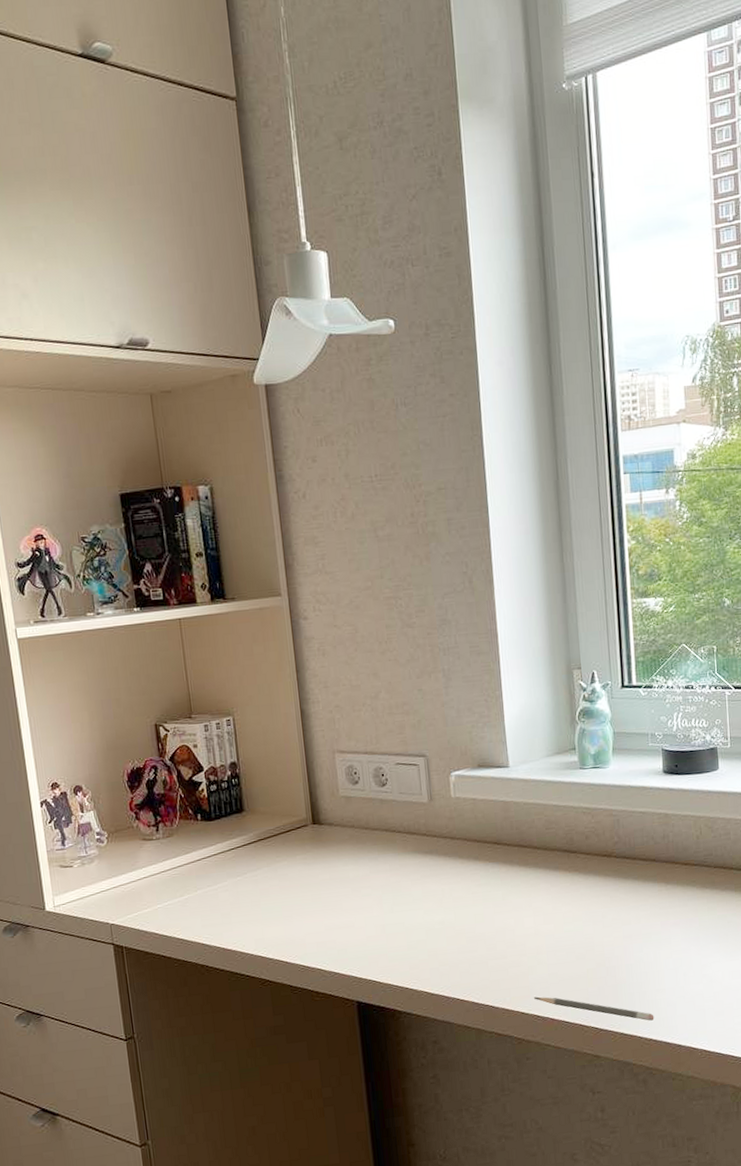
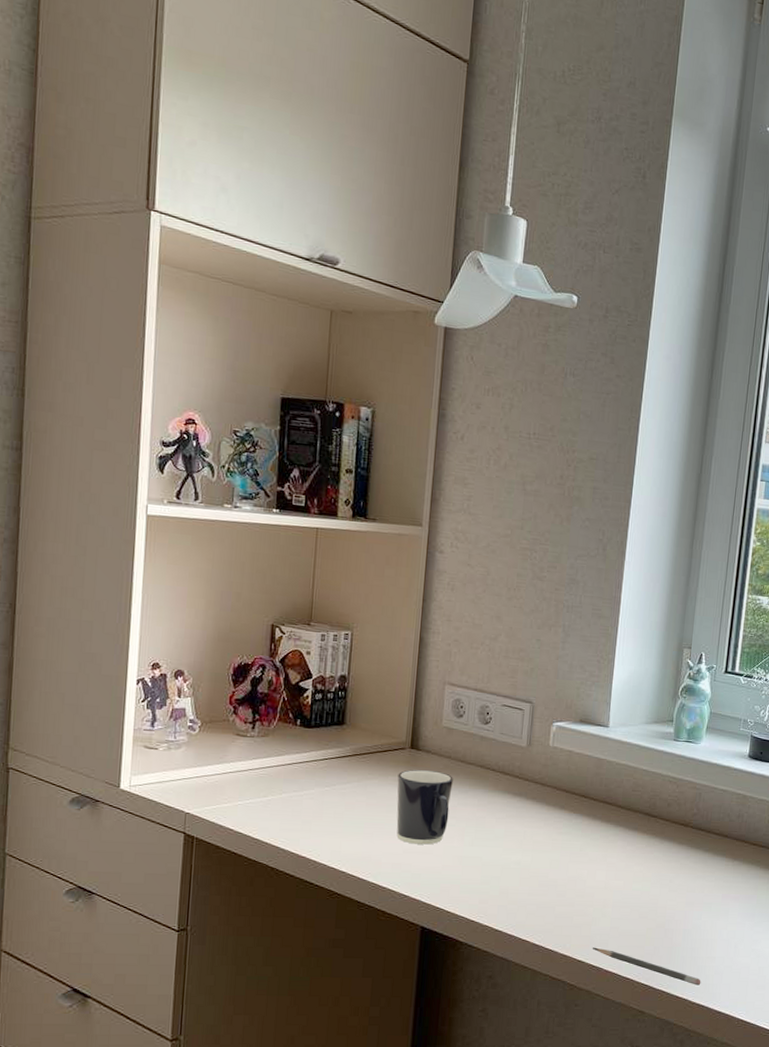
mug: none [305,842,364,920] -> present [396,769,453,845]

